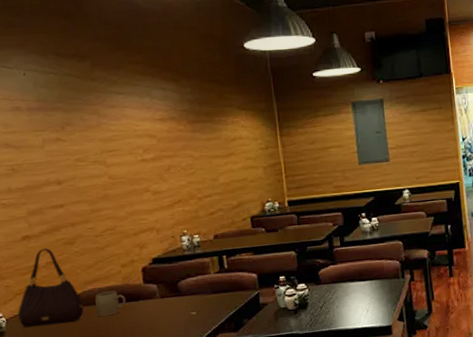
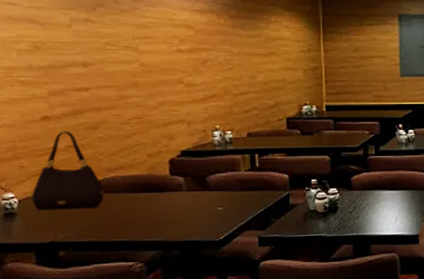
mug: present [95,290,126,317] -> none [117,180,150,205]

